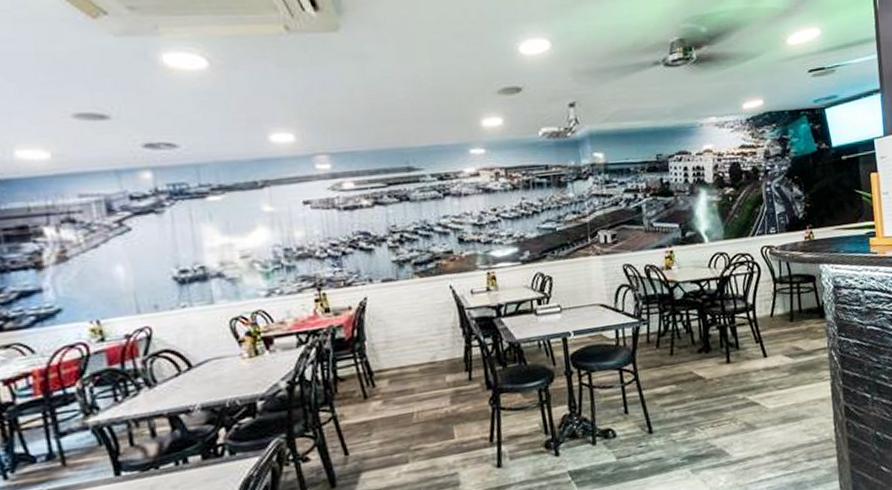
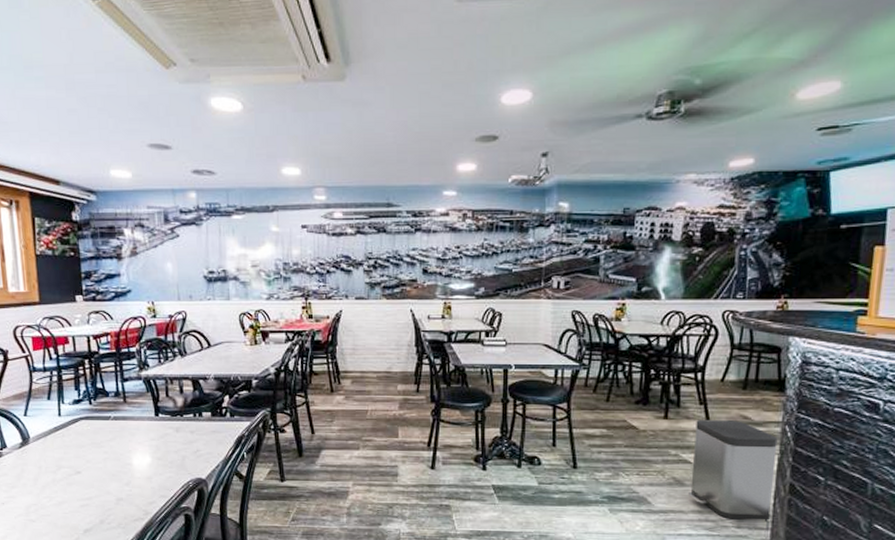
pedal bin: none [756,353,834,454] -> present [687,420,778,520]

